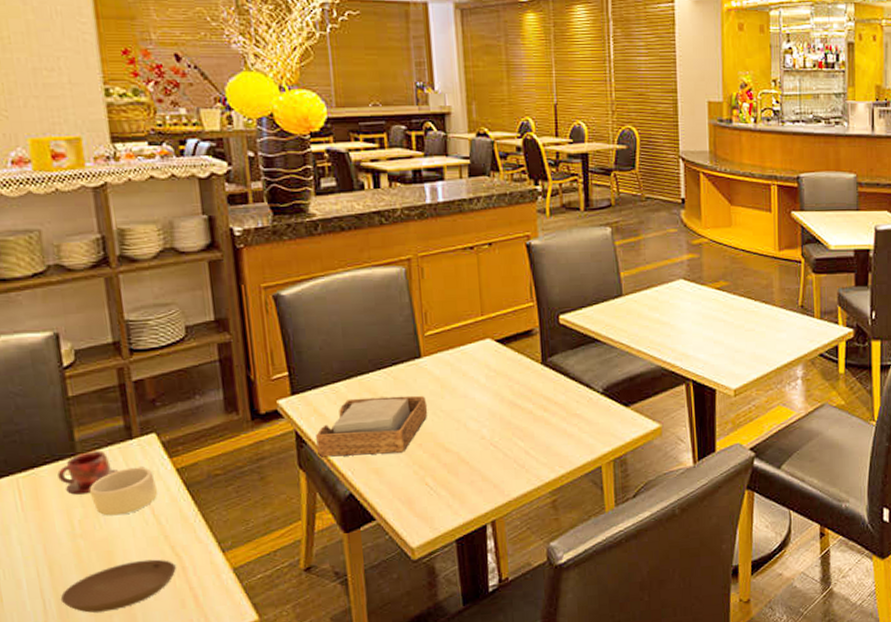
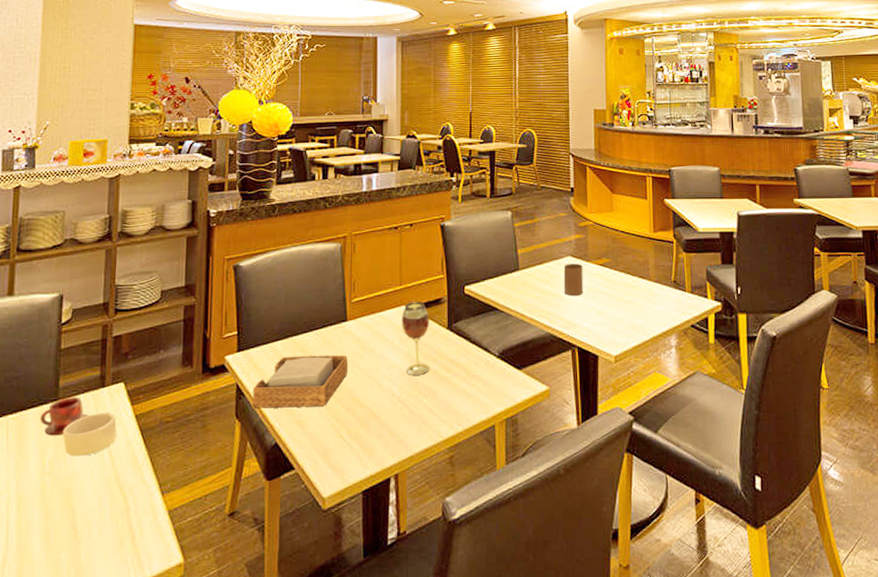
saucer: present [60,559,176,613] -> none [21,499,121,548]
wineglass: none [486,334,523,416] -> present [402,302,429,375]
cup: none [674,287,698,325] -> present [563,263,584,296]

